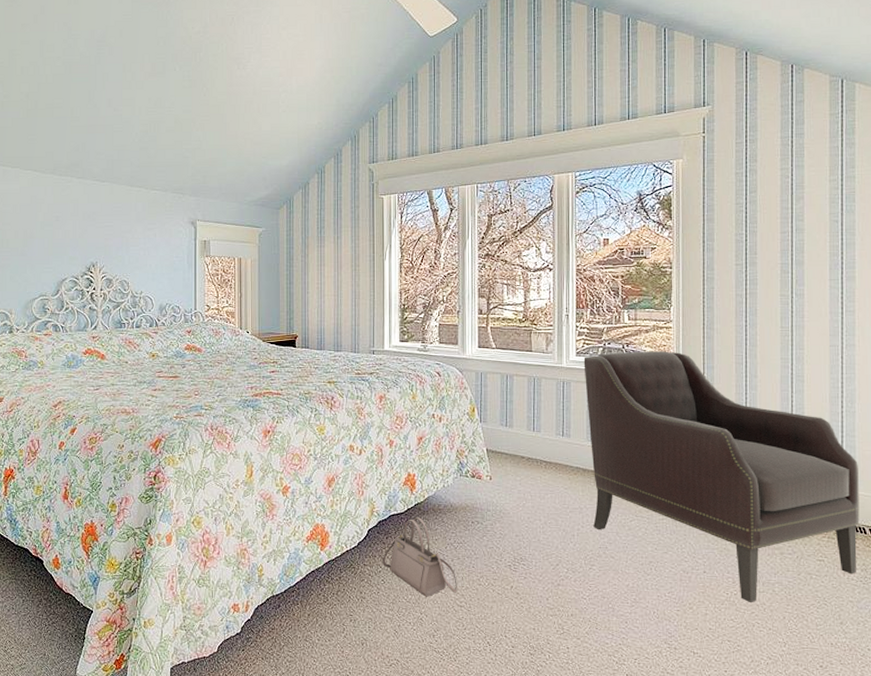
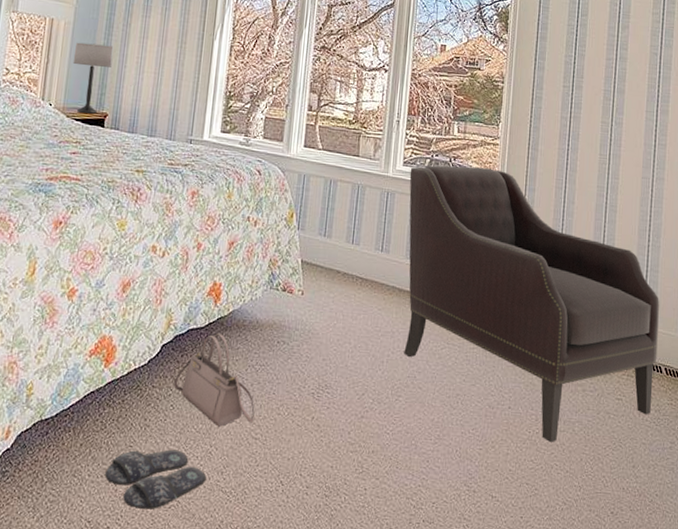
table lamp: none [262,275,296,336] -> present [73,42,114,114]
slippers: none [332,617,420,667] -> present [105,449,207,509]

